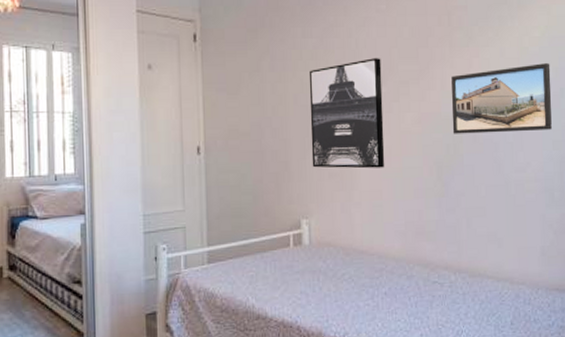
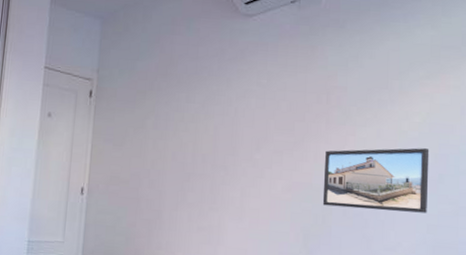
wall art: present [309,58,385,169] -> none [182,126,258,228]

